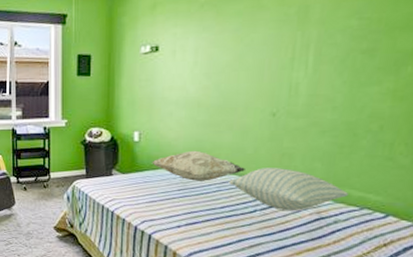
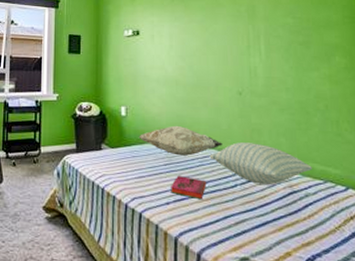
hardback book: none [183,201,223,224] -> present [171,176,207,200]

